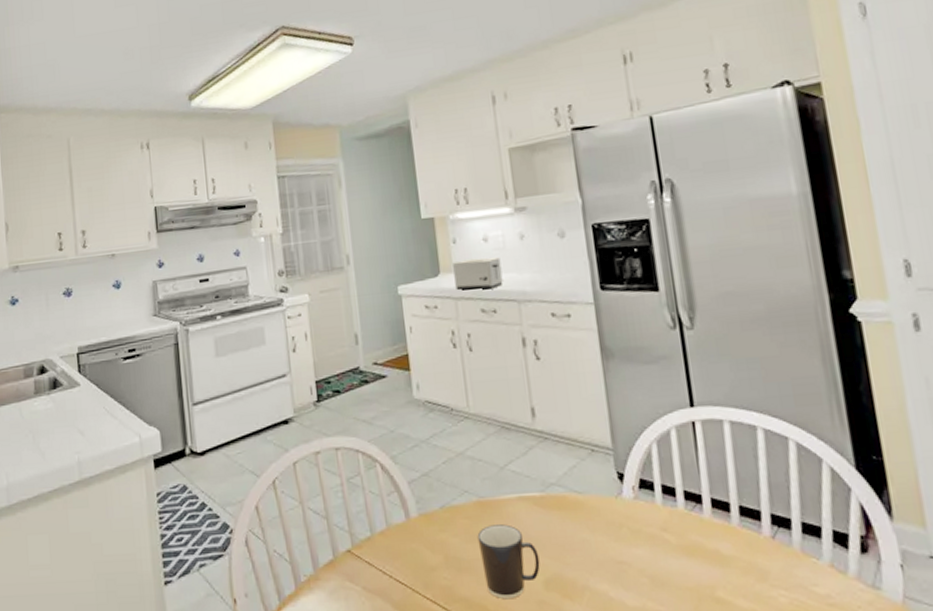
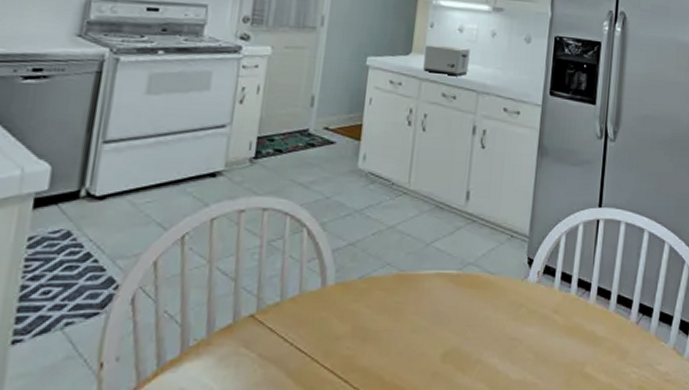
mug: present [477,524,540,600] -> none [387,298,443,370]

